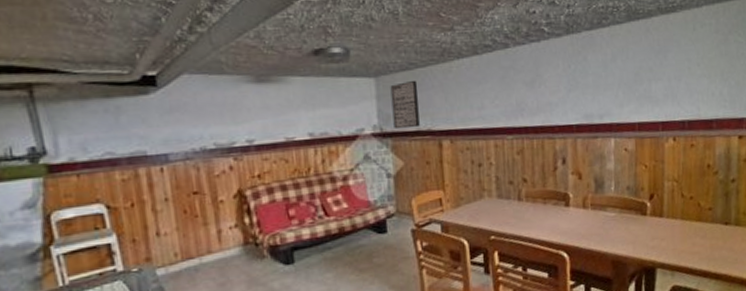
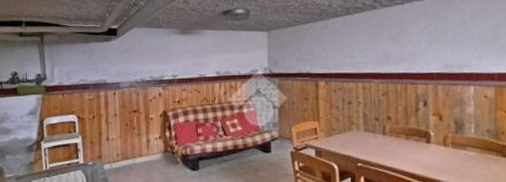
wall art: present [390,80,420,129] -> none [279,33,301,71]

